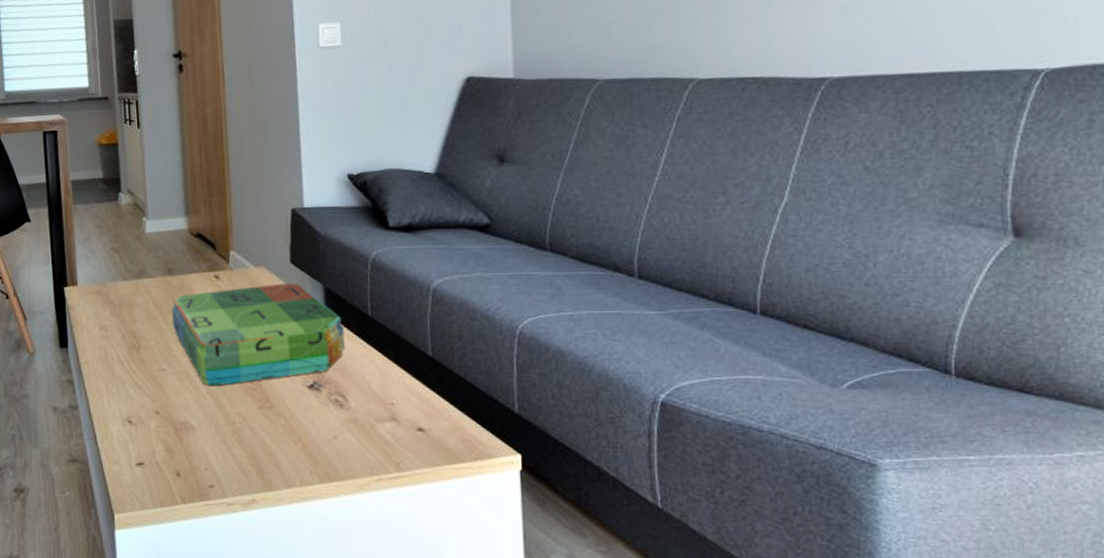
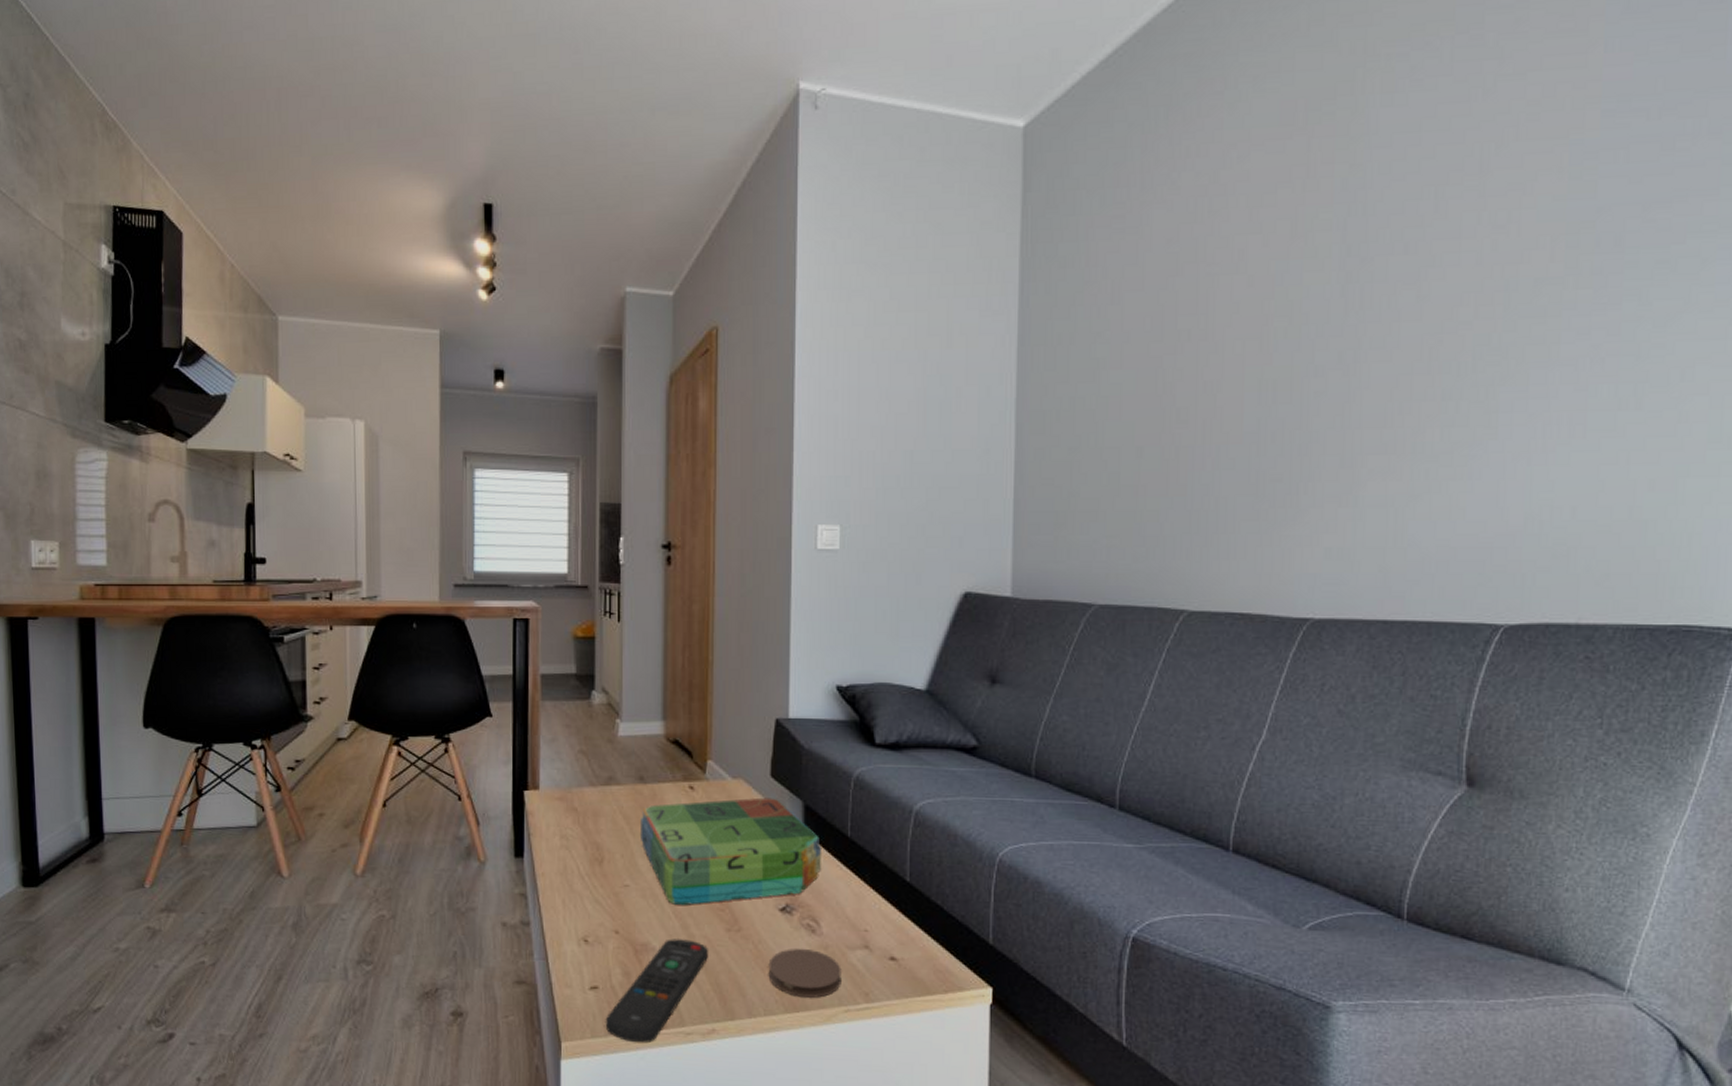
remote control: none [152,417,244,514] -> present [605,939,708,1044]
coaster: none [301,423,372,468] -> present [768,949,841,998]

